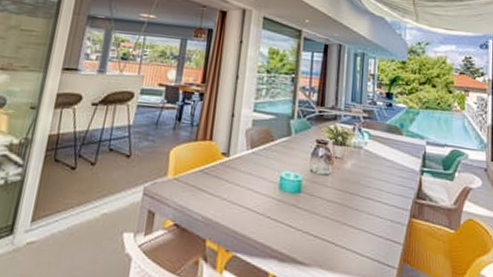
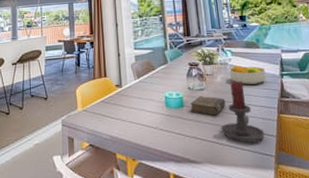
book: none [309,182,352,209] -> present [191,96,226,116]
candle holder: none [340,169,391,249] -> present [220,80,265,143]
fruit bowl: none [362,150,405,178] -> present [229,65,266,85]

